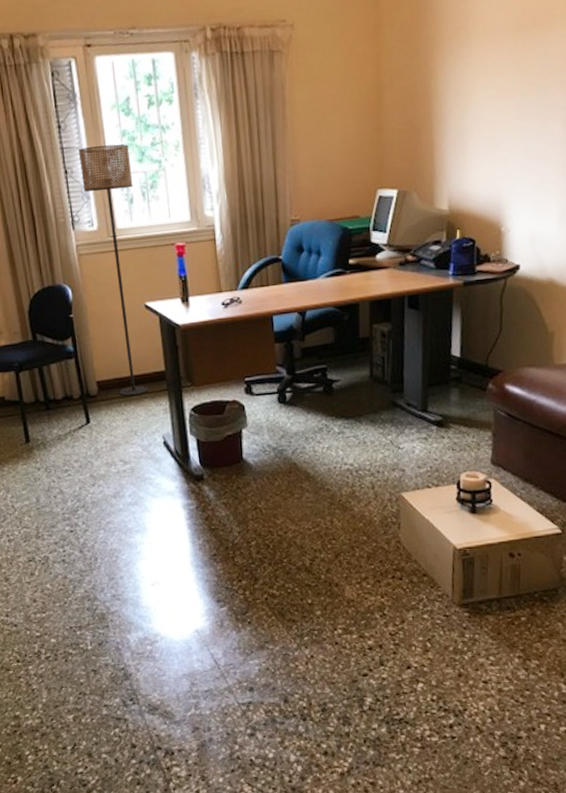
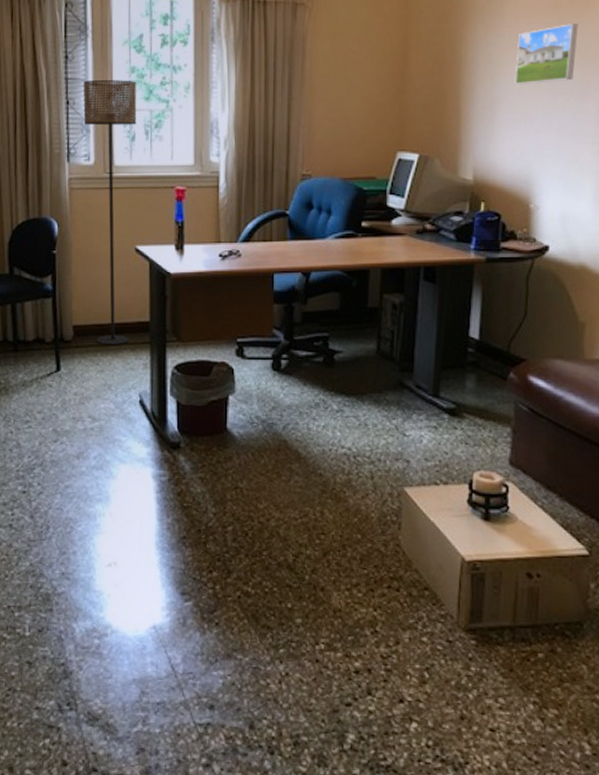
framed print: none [483,45,541,114] -> present [515,23,578,85]

